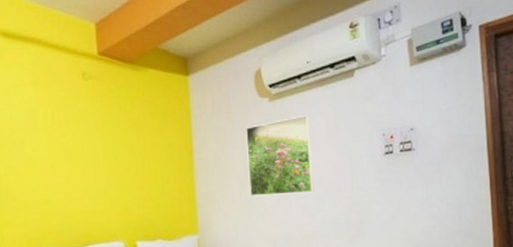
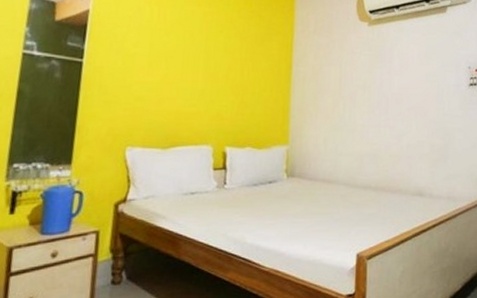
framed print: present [246,115,314,196] -> none [342,42,404,115]

